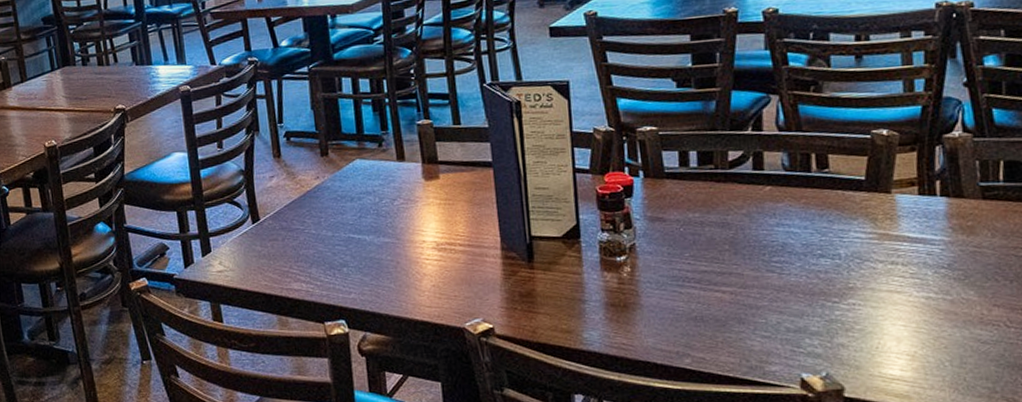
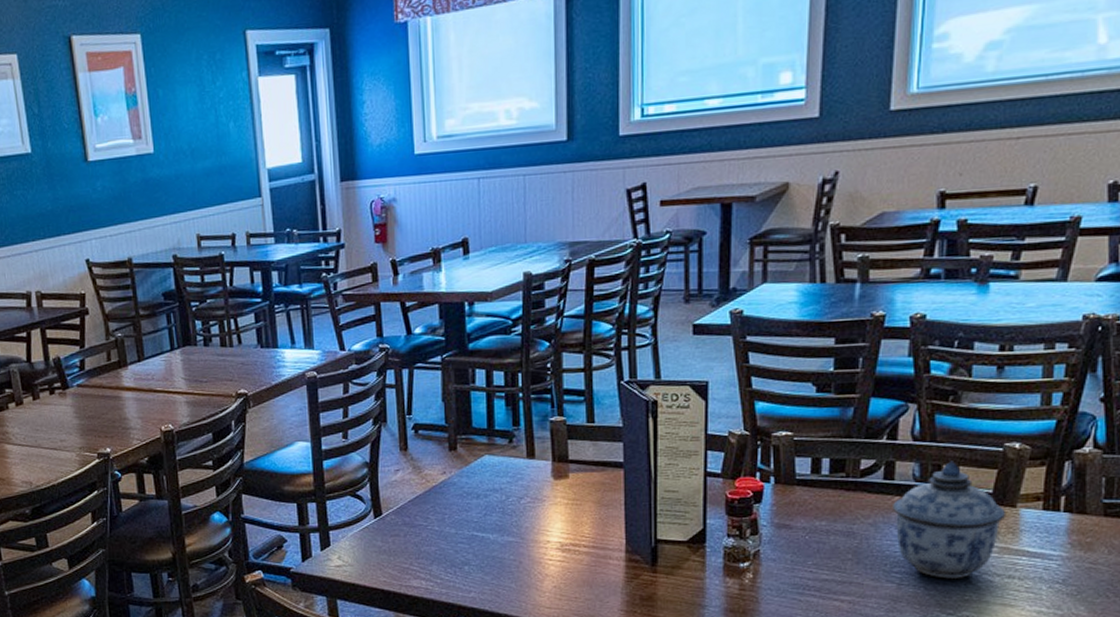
lidded jar: none [765,149,882,267] -> present [893,461,1007,579]

